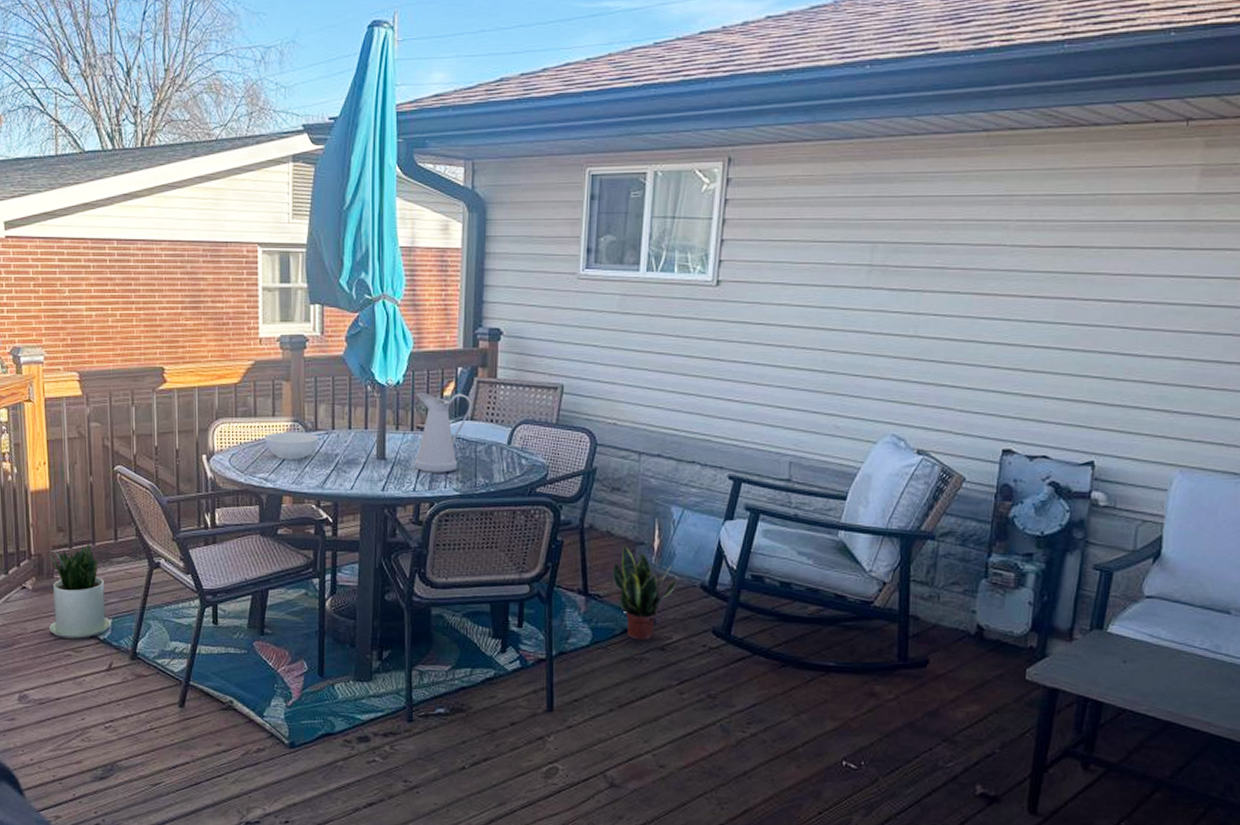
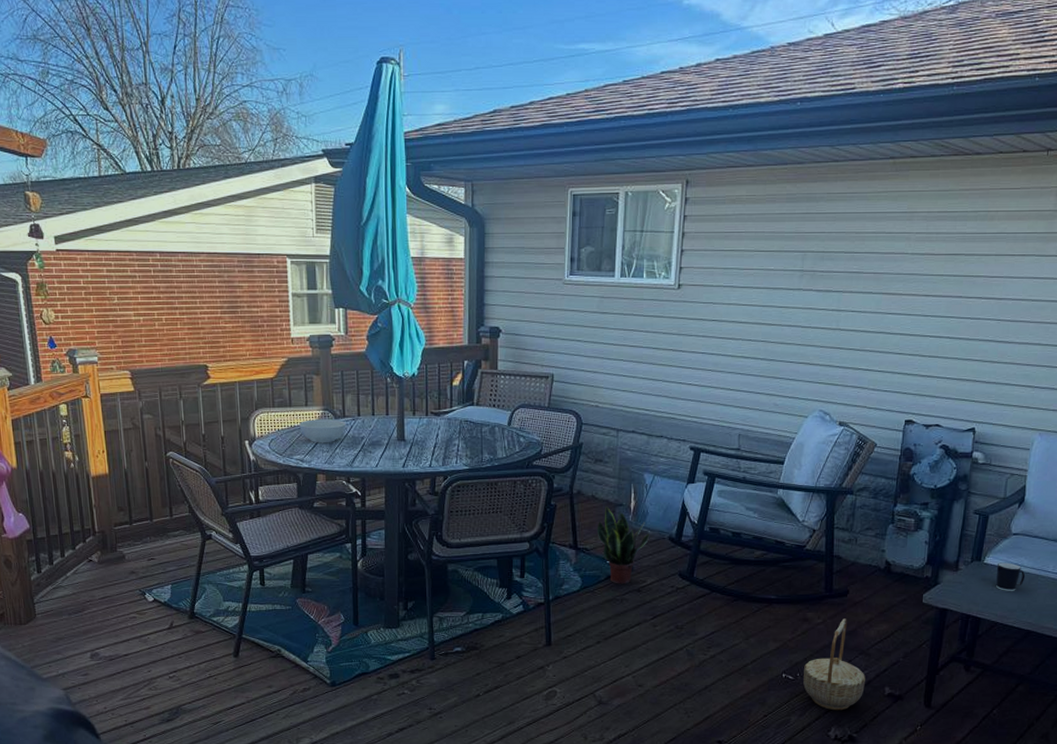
planter: present [49,543,111,639] -> none [111,520,171,603]
pitcher: present [414,391,472,473] -> none [428,382,477,451]
basket: none [869,695,950,812] -> present [803,618,866,711]
mug: none [1123,632,1163,671] -> present [996,562,1026,592]

